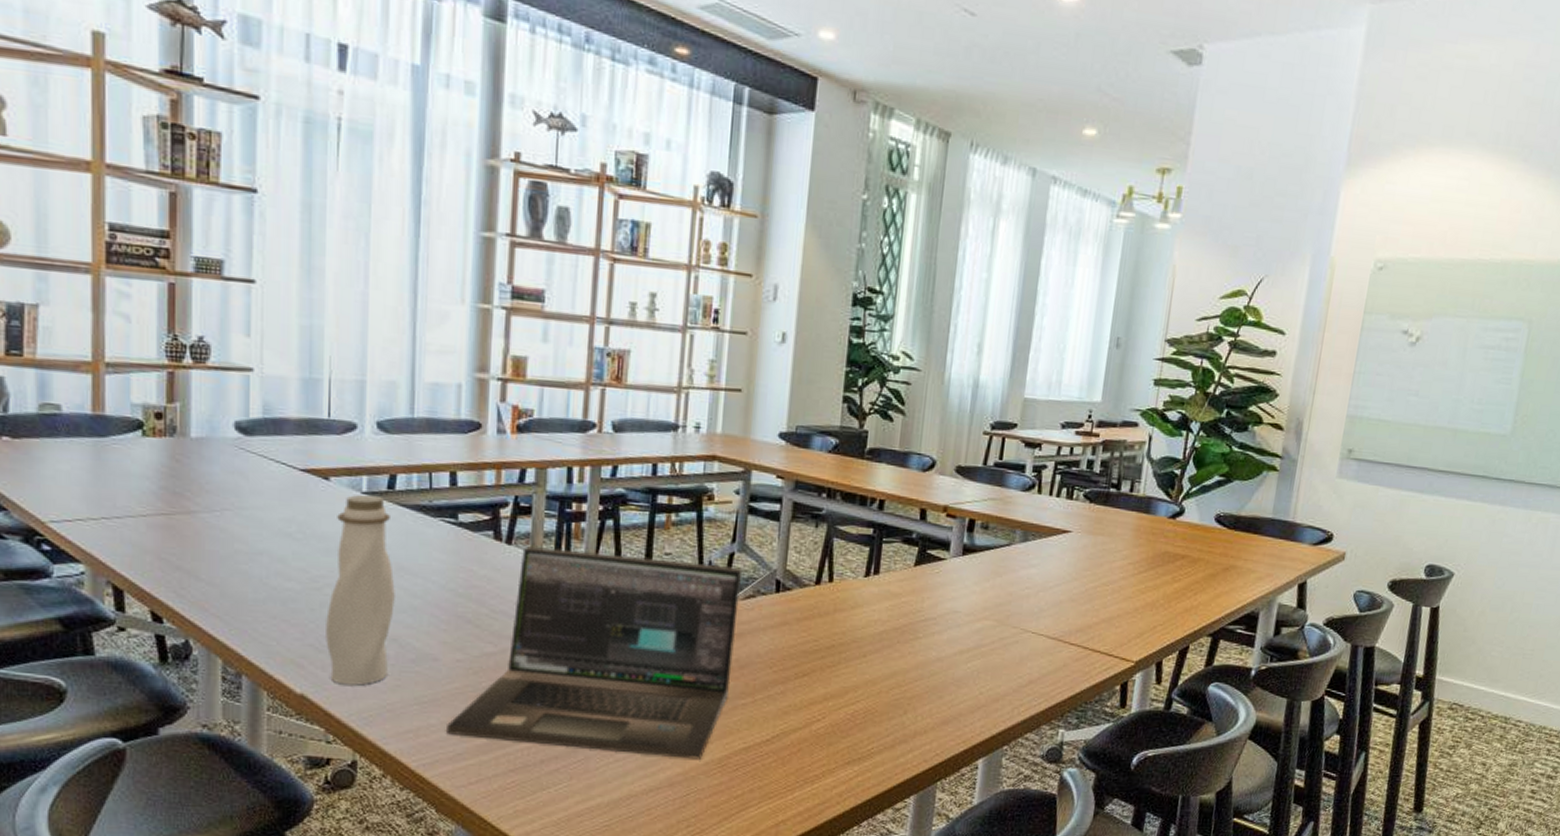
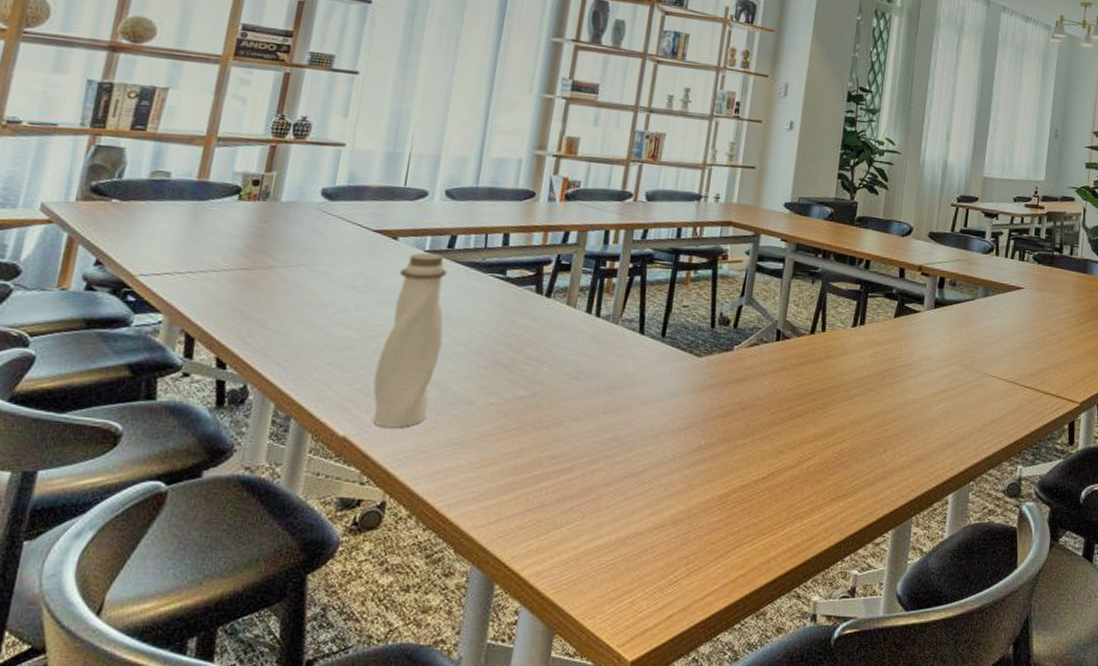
laptop: present [445,546,742,759] -> none [472,299,748,497]

